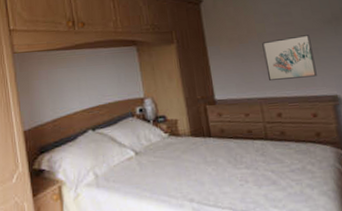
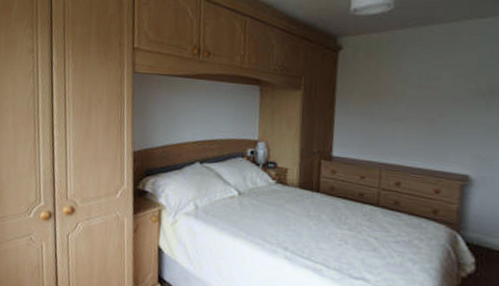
wall art: present [262,35,317,80] -> none [395,104,455,152]

